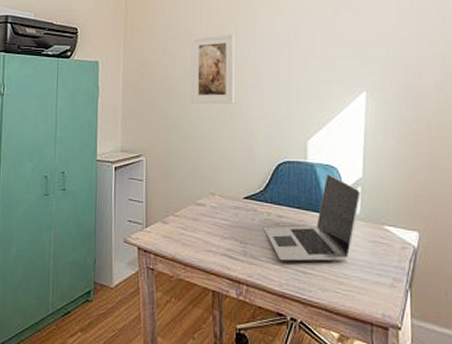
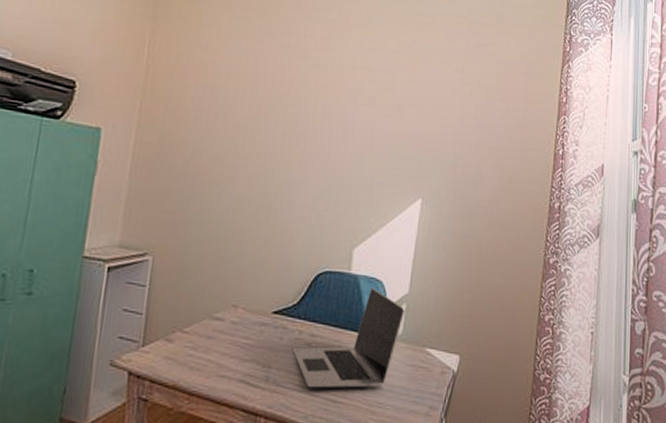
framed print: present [190,33,236,104] -> none [220,113,283,199]

